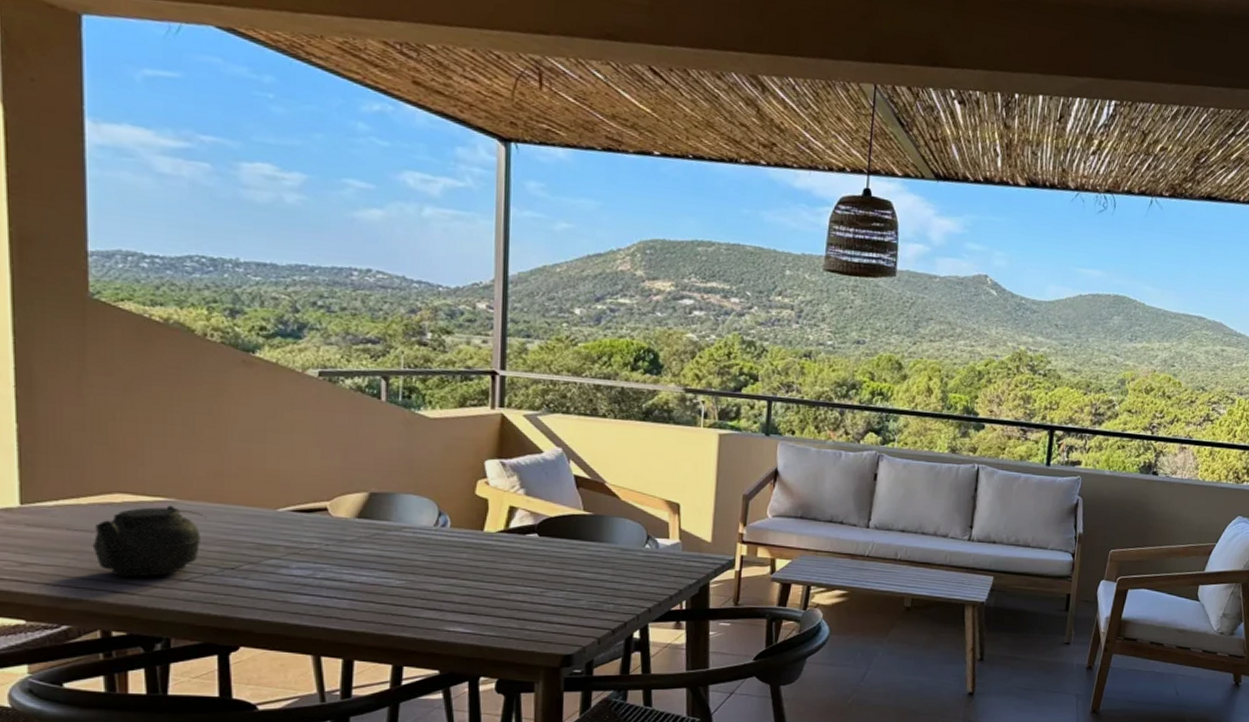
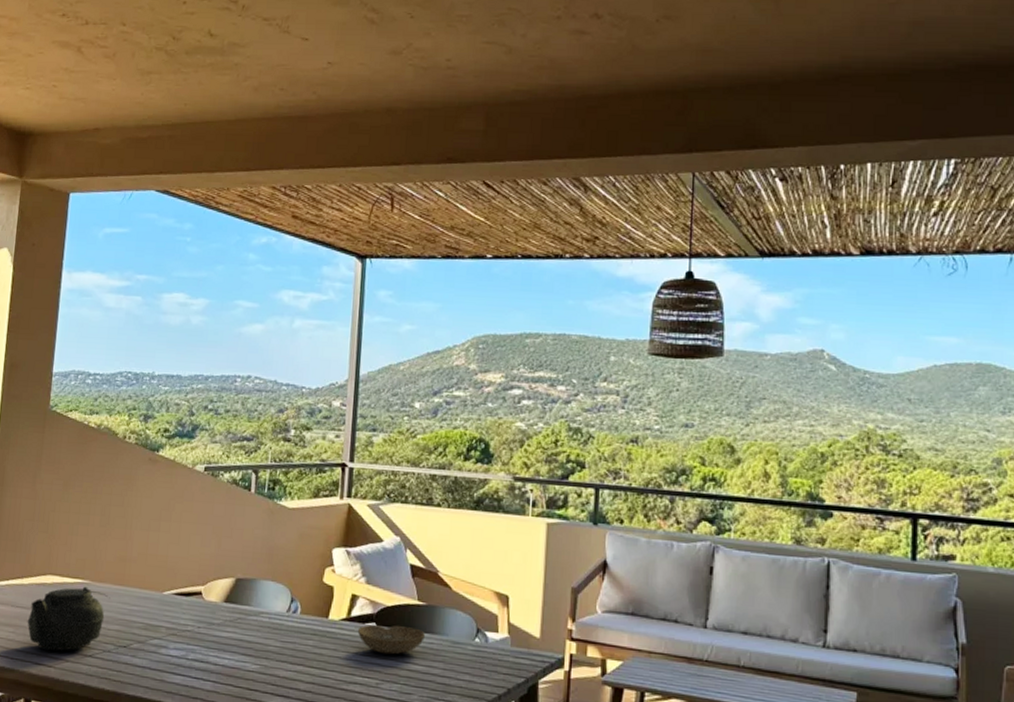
bowl: none [517,535,592,564] -> present [357,624,425,655]

